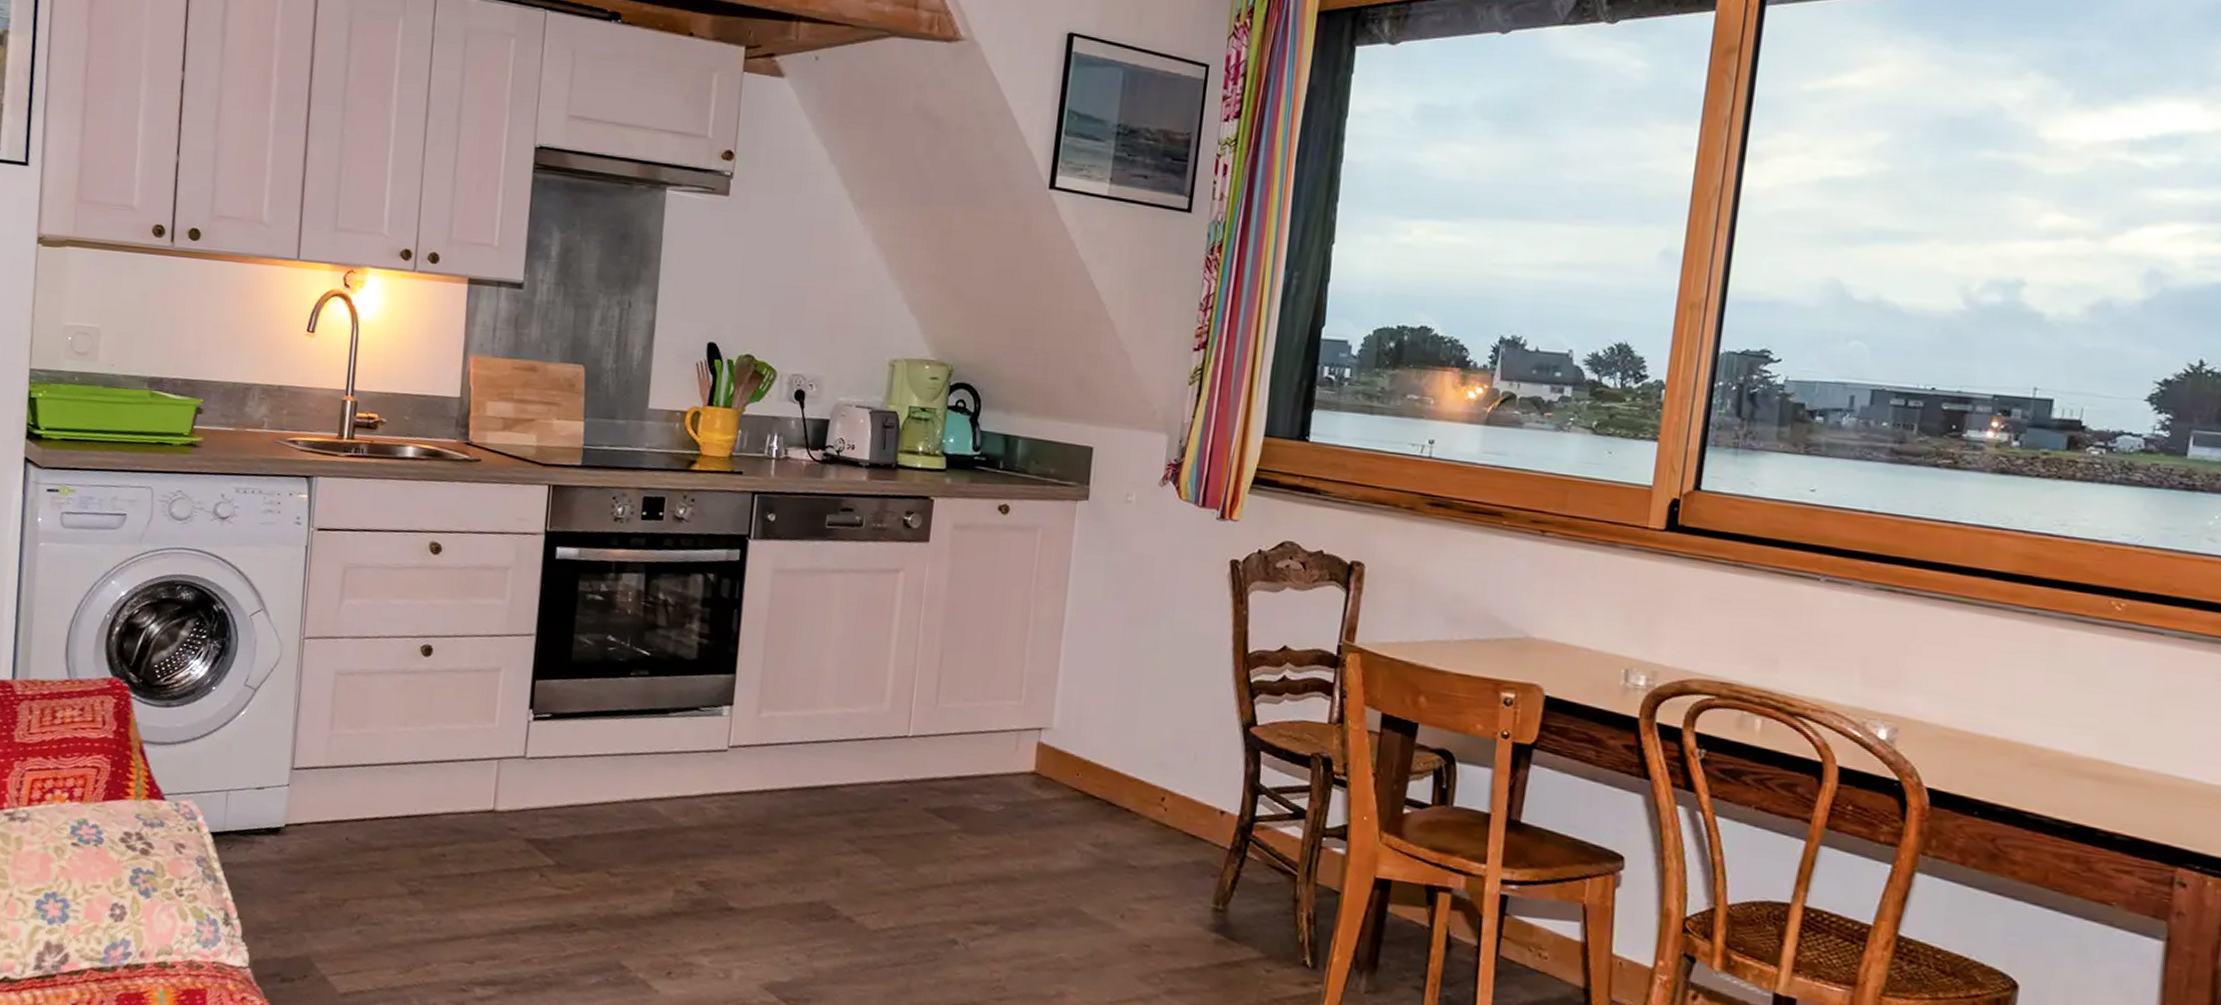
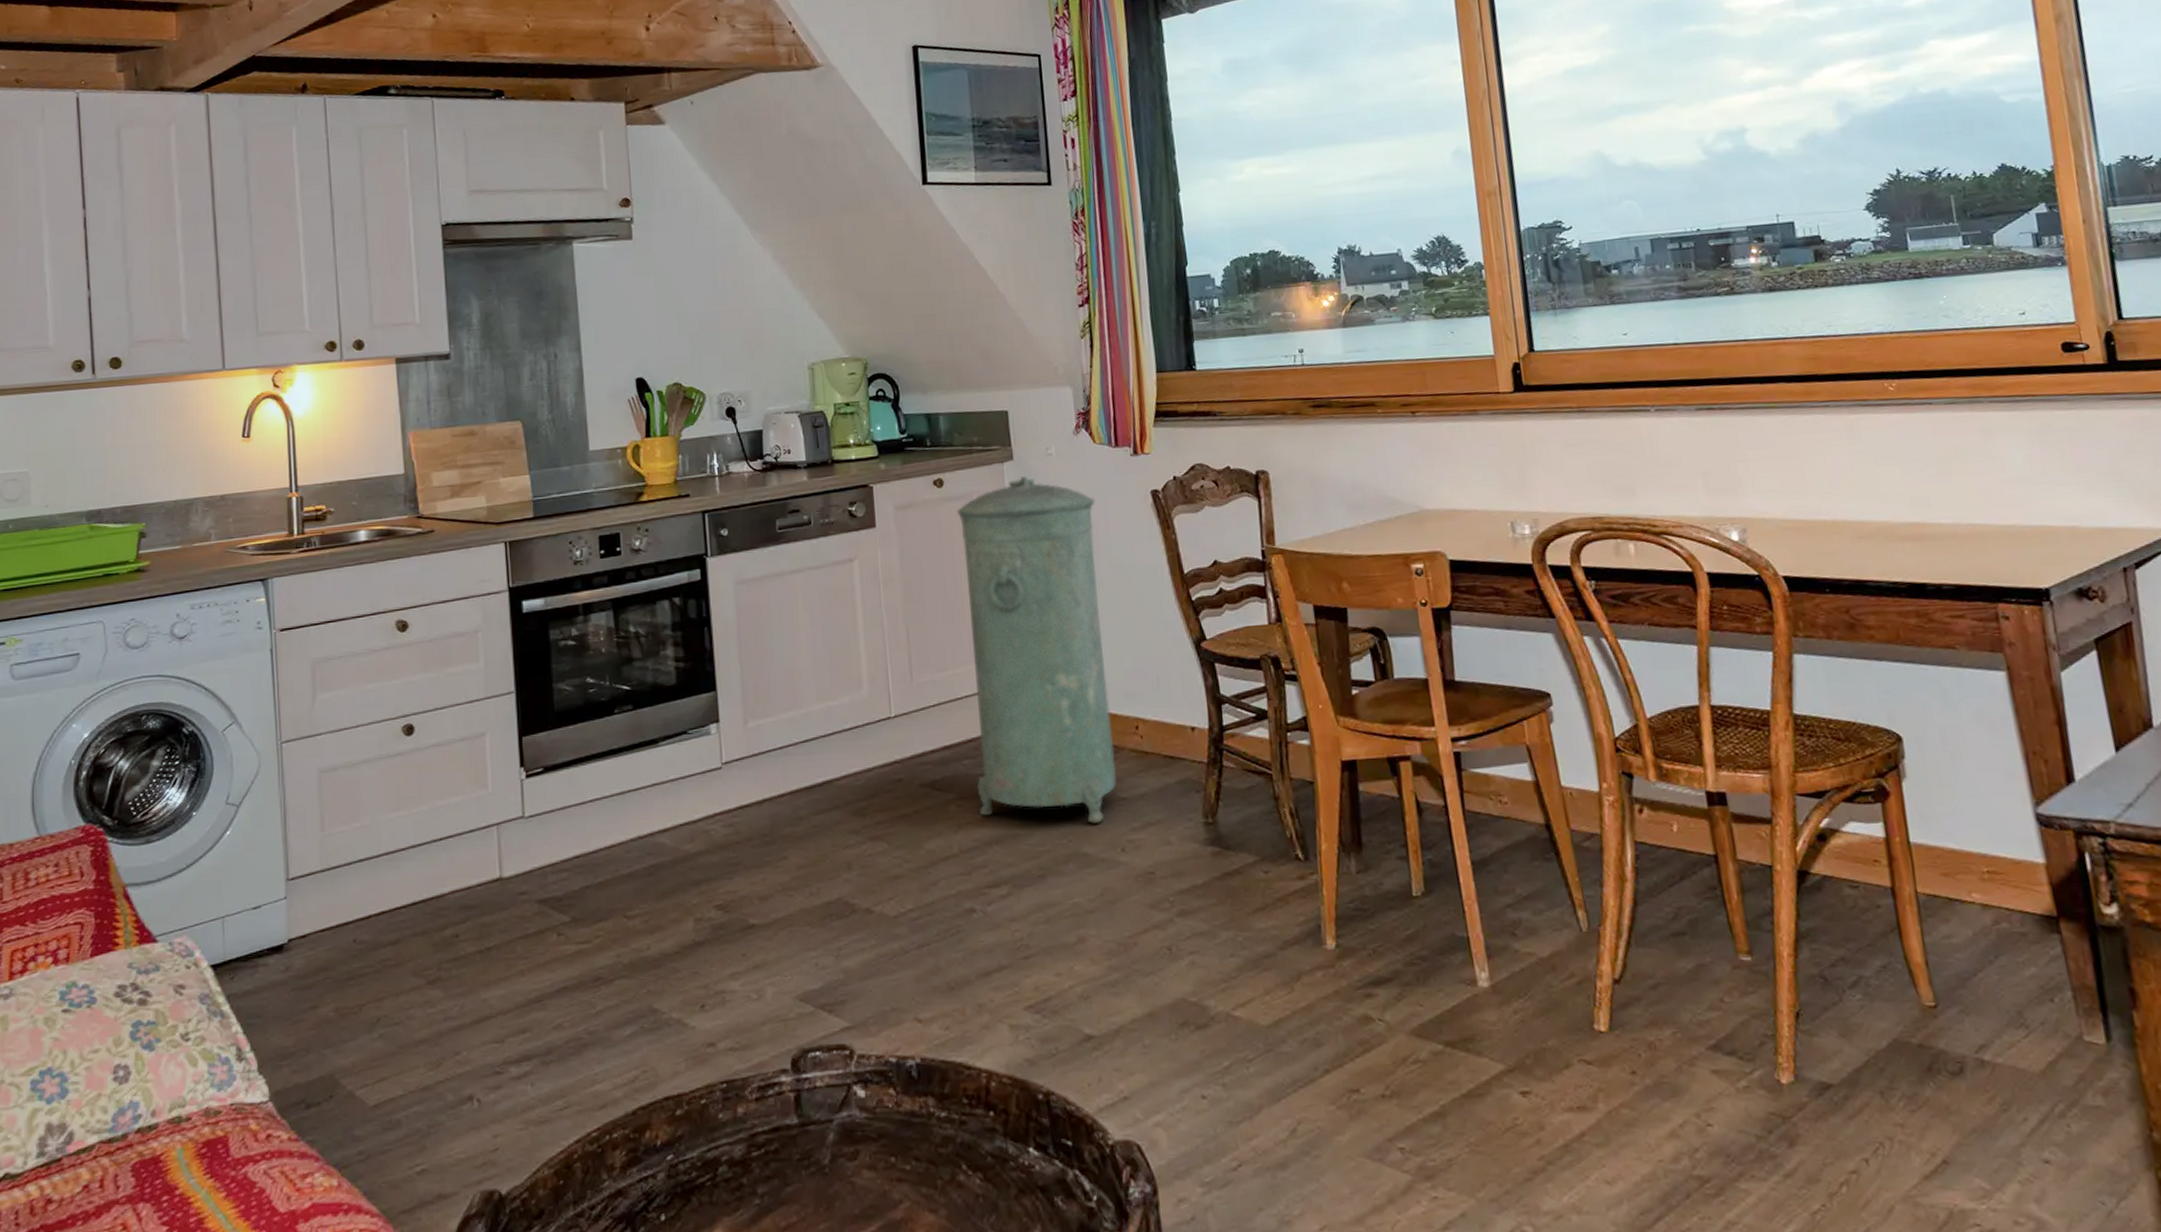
trash can: none [981,519,1168,886] -> present [957,476,1117,823]

